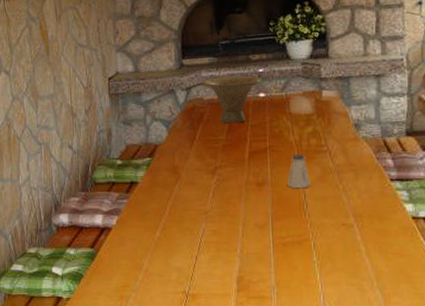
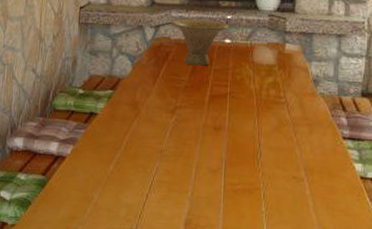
saltshaker: present [287,154,310,189] -> none [244,103,266,138]

